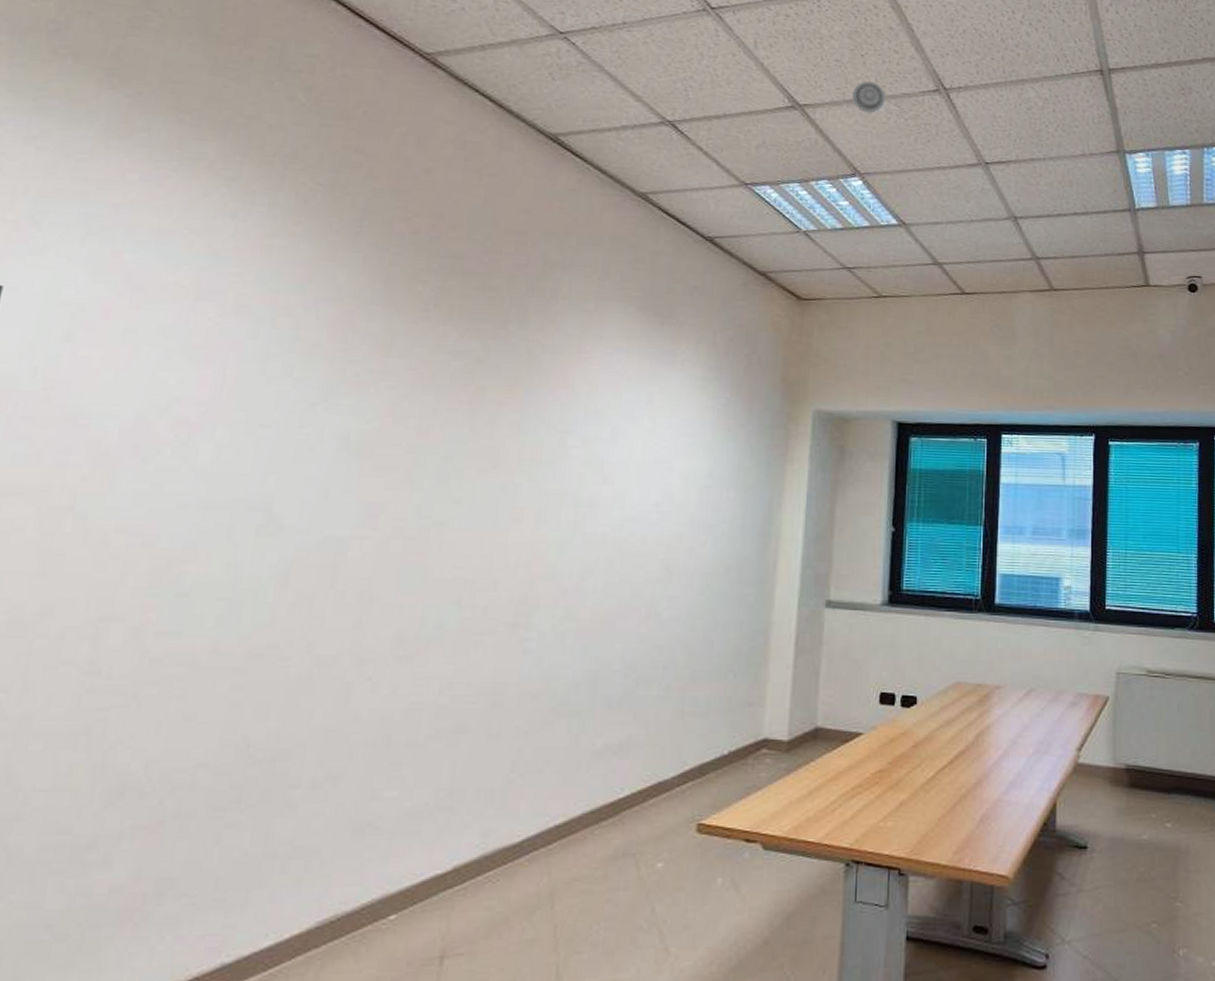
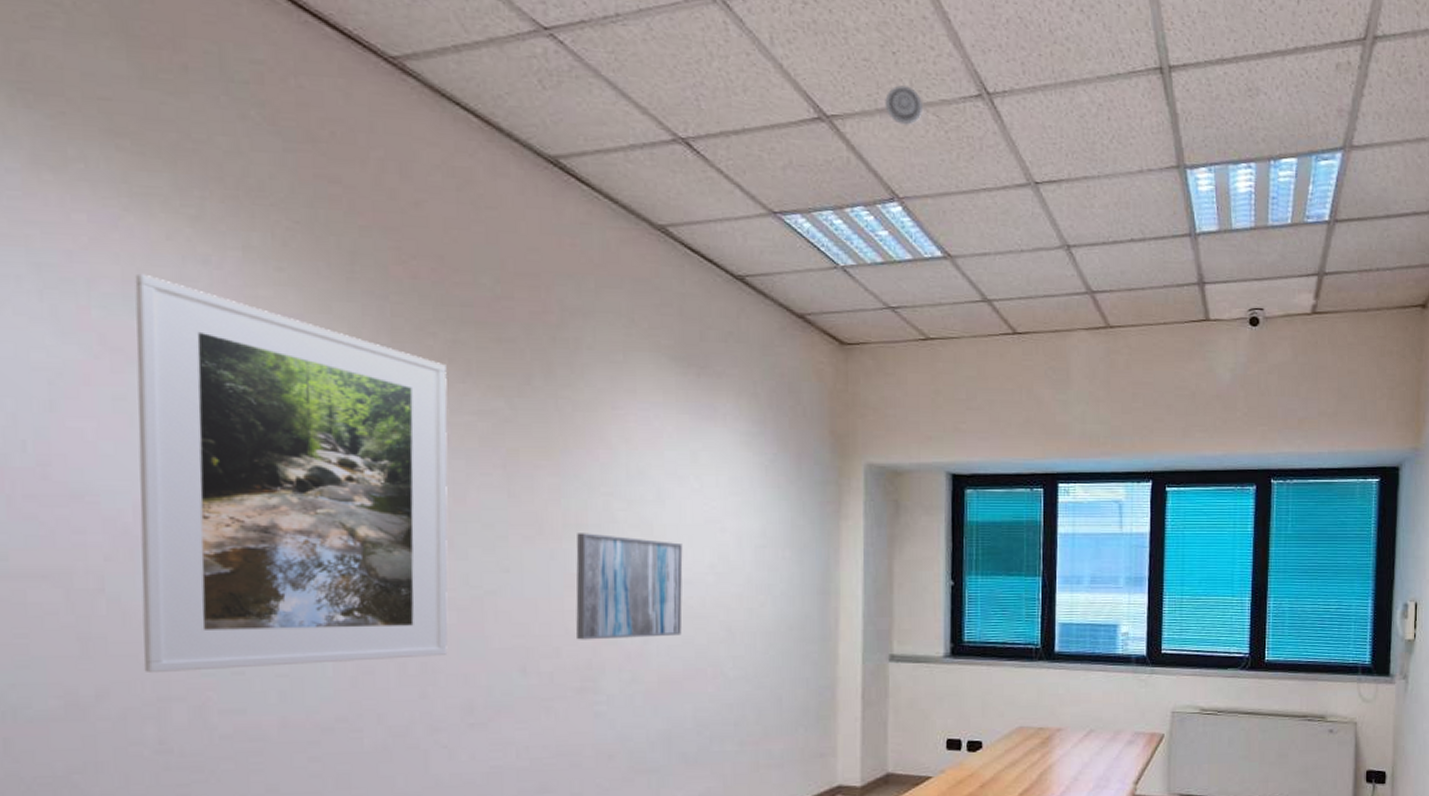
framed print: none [92,224,431,592] -> present [135,273,448,674]
wall art: none [516,468,630,574] -> present [576,533,683,640]

